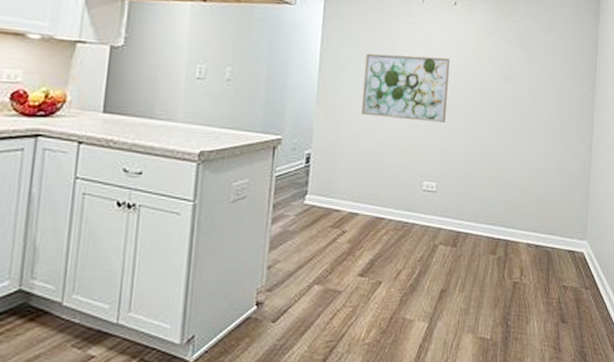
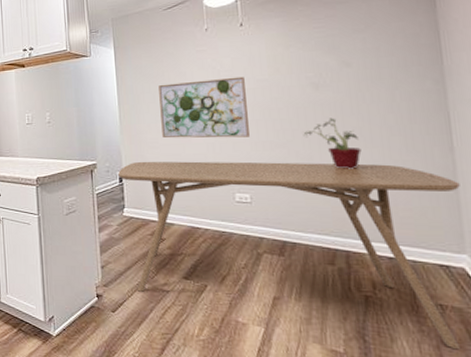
dining table: none [306,139,591,325] -> present [118,161,460,350]
potted plant: none [490,111,531,162] -> present [303,118,362,169]

